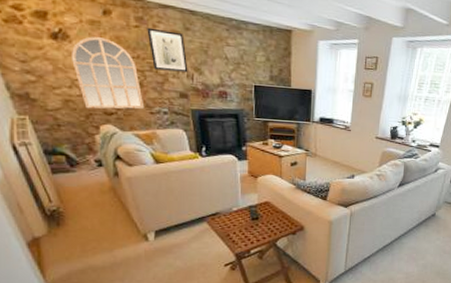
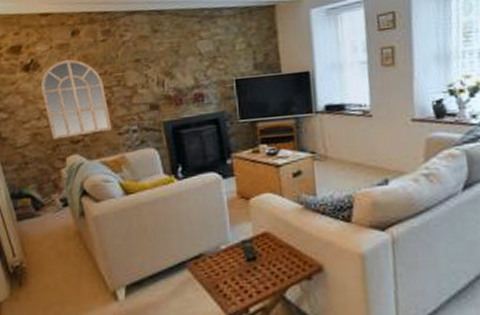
wall art: present [147,27,188,73] -> none [114,37,158,83]

